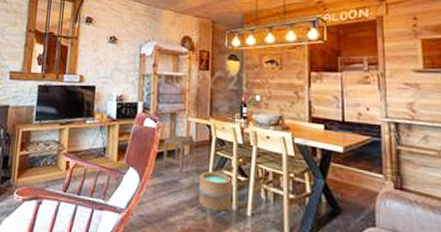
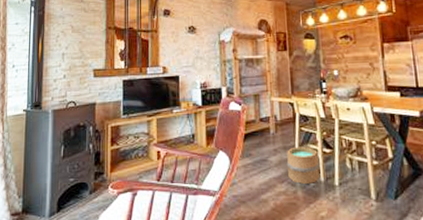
stool: present [163,135,195,172] -> none [250,115,281,150]

